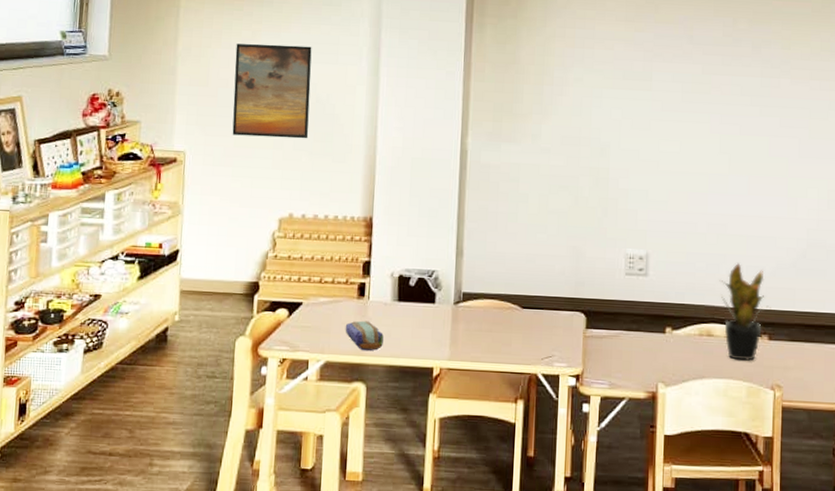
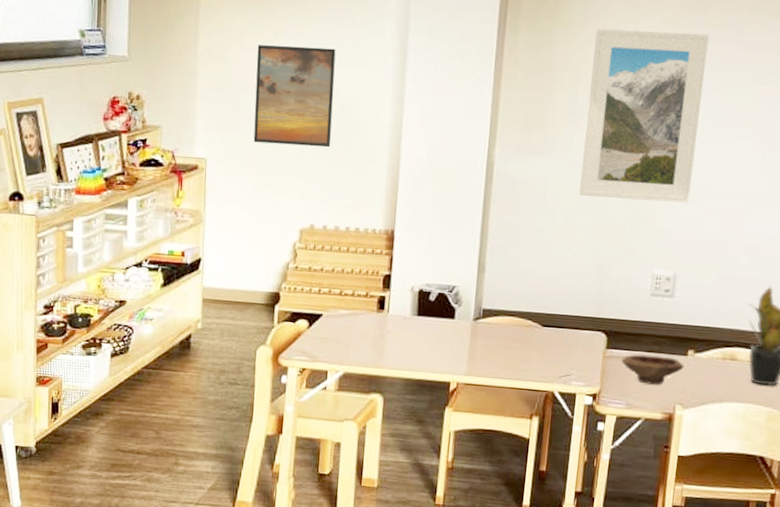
pencil case: present [345,320,384,352] -> none [364,334,402,364]
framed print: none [551,26,661,185] -> present [579,28,709,203]
bowl: none [601,333,663,364] -> present [621,354,684,385]

